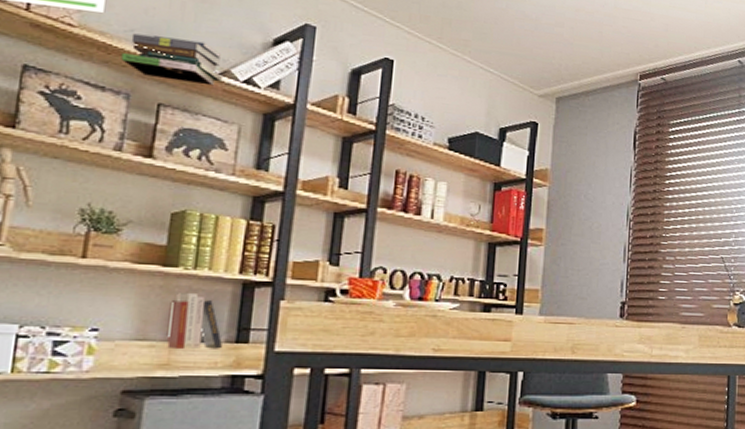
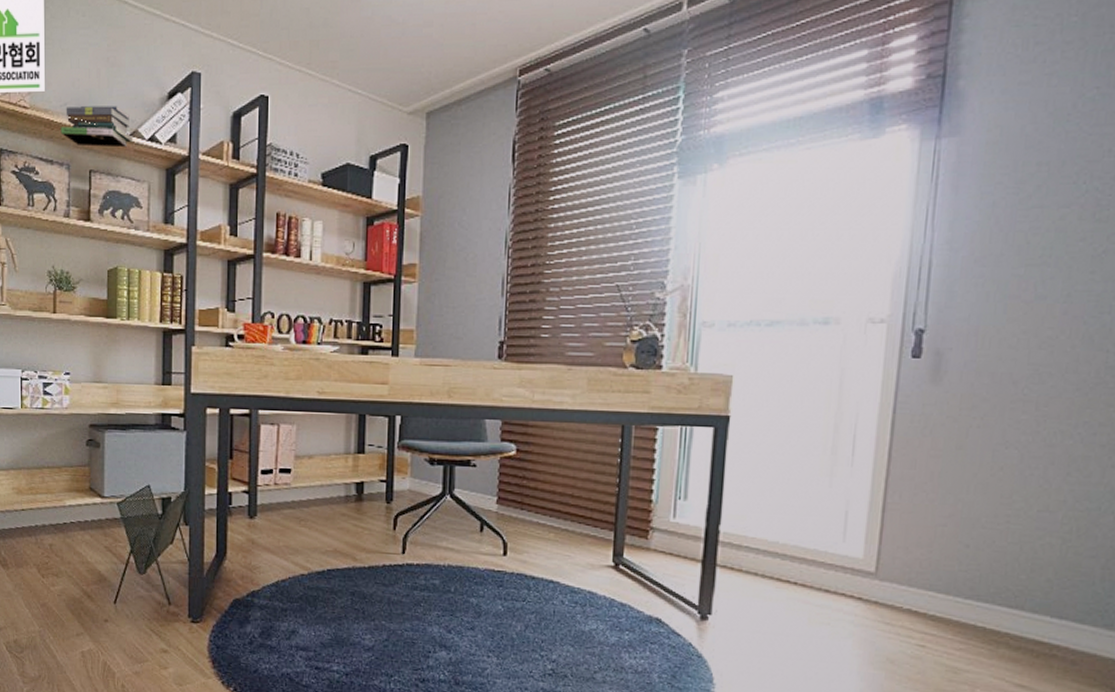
books: present [167,293,224,350] -> none [115,341,154,391]

